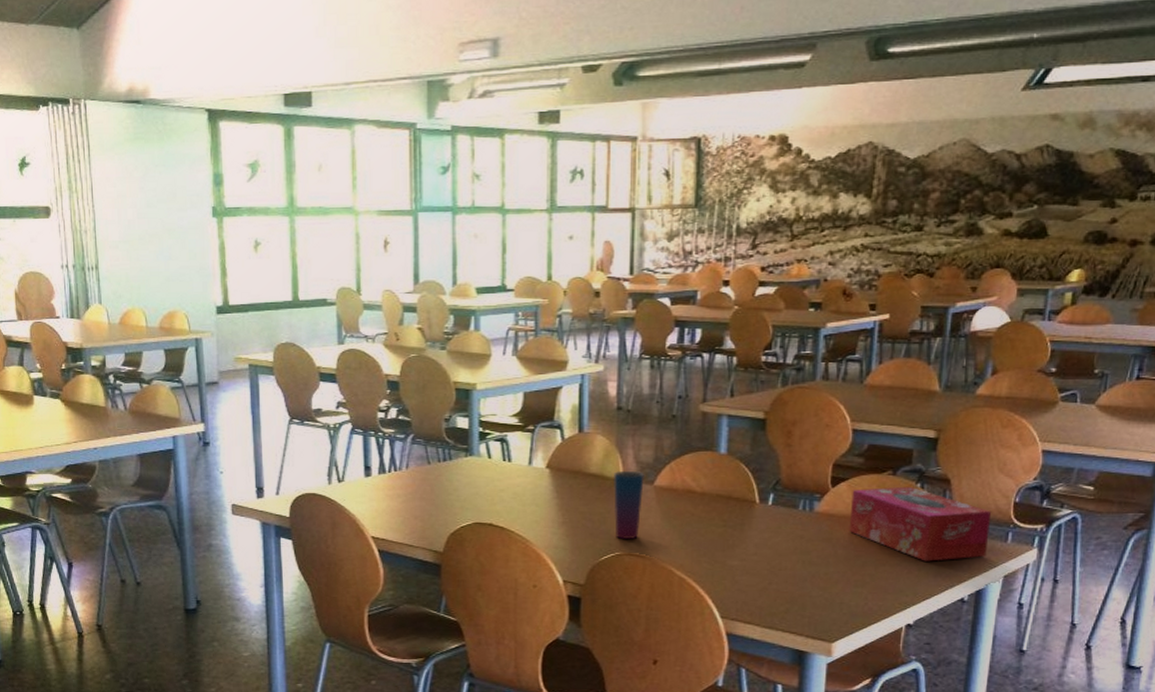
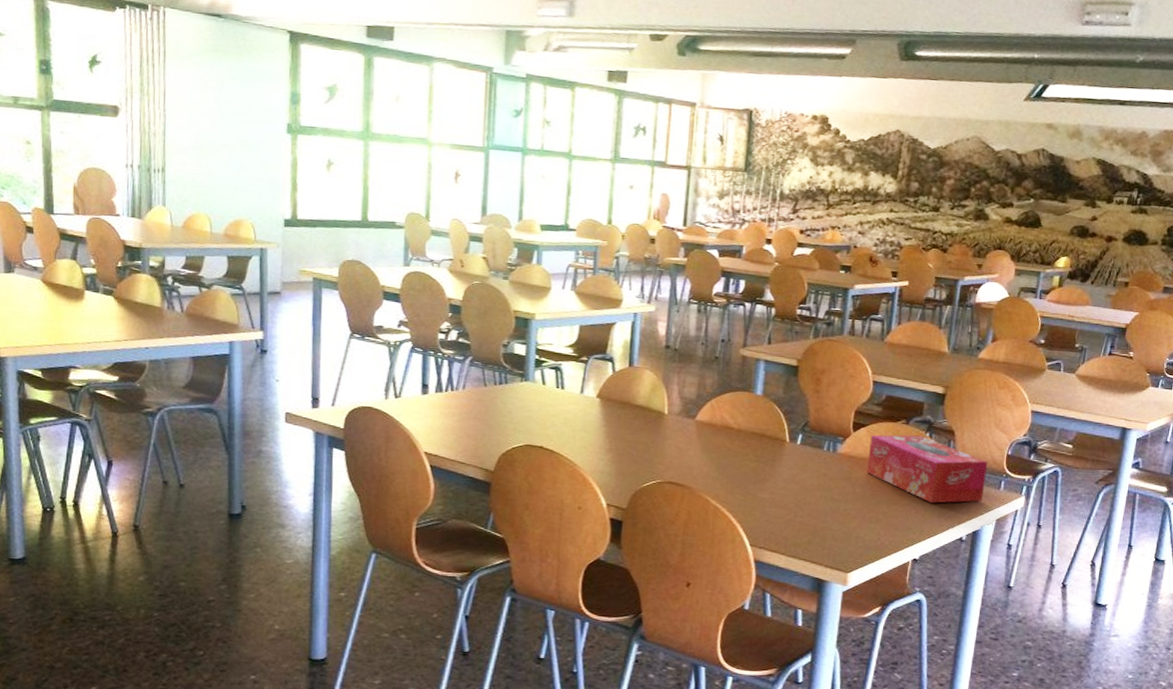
cup: present [613,471,644,539] -> none [657,405,687,468]

